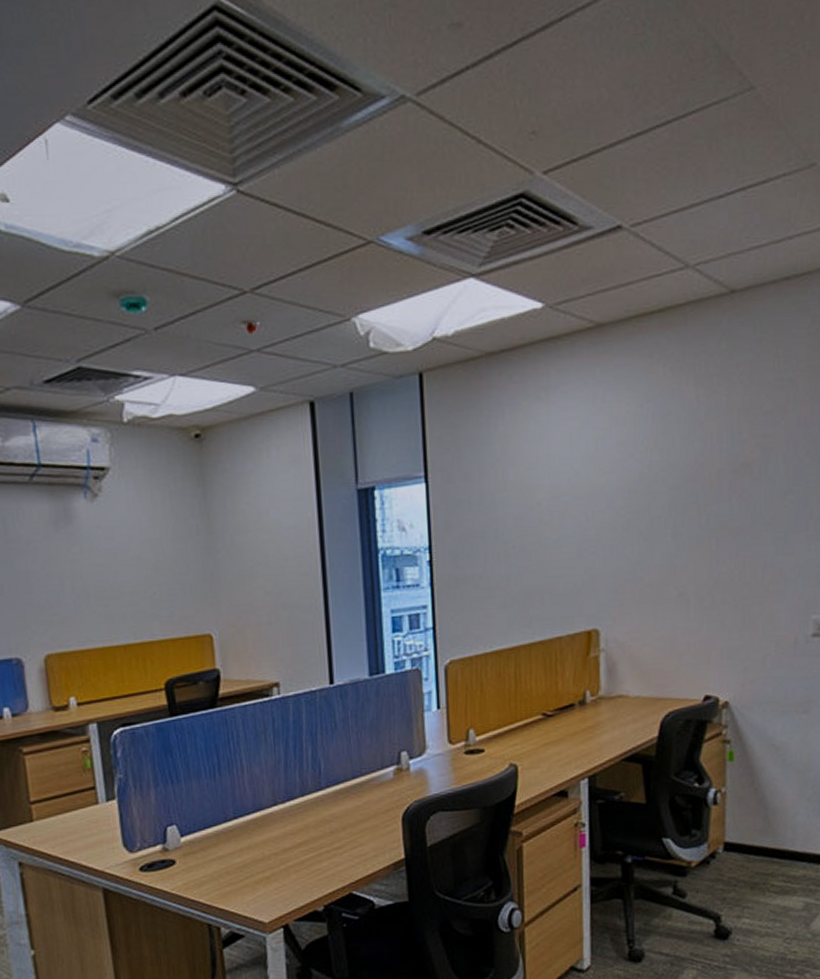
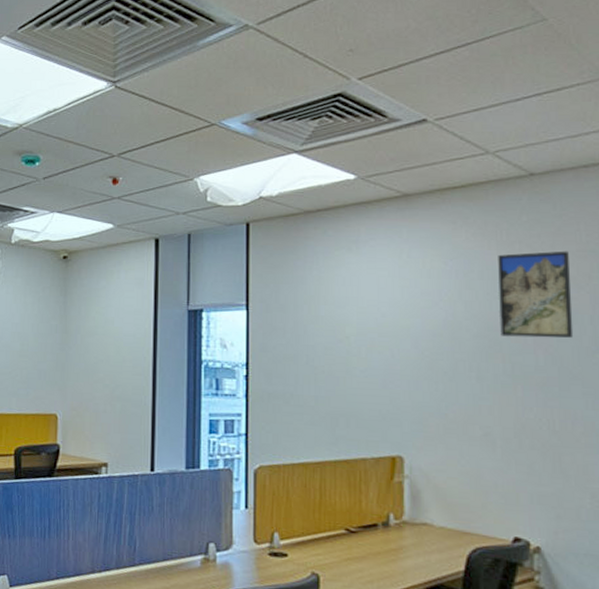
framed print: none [696,381,767,485] -> present [498,251,574,338]

